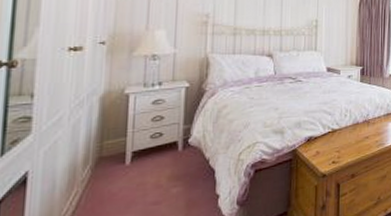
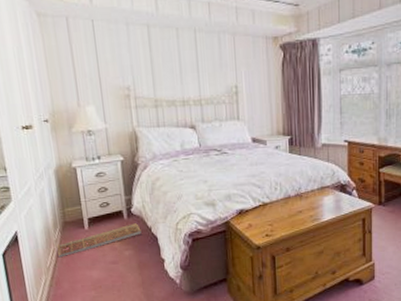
woven basket: none [81,155,197,202] -> present [57,223,142,258]

